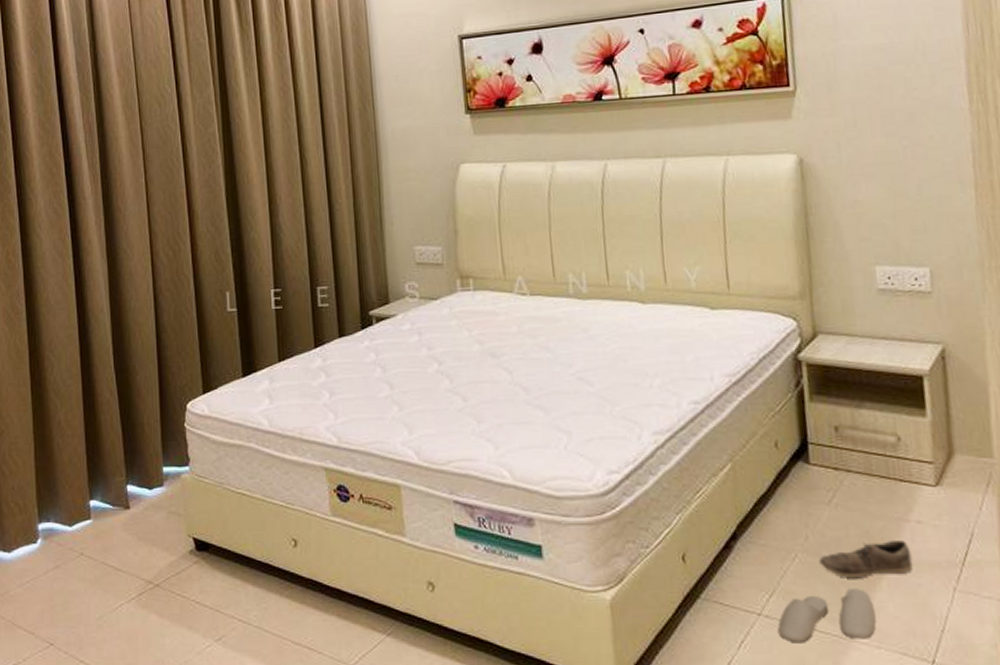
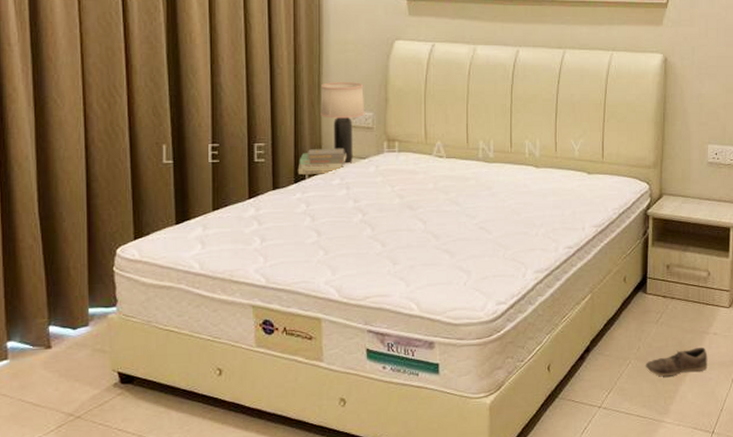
books: none [364,289,416,320] -> present [297,149,346,175]
table lamp: none [383,213,433,306] -> present [320,82,365,164]
slippers: present [778,588,876,644] -> none [612,383,679,427]

